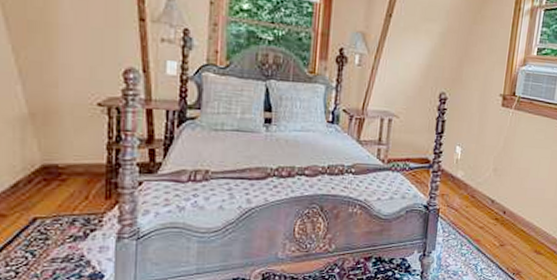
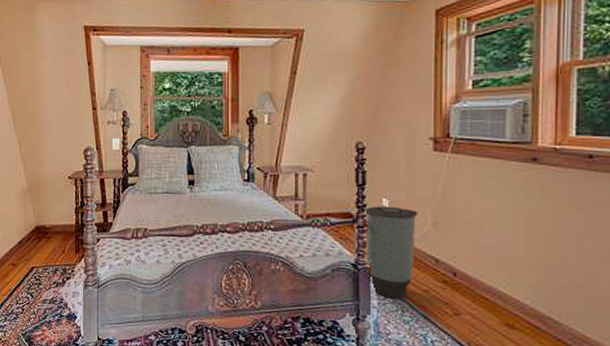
trash can: none [427,153,483,235] -> present [354,206,418,299]

